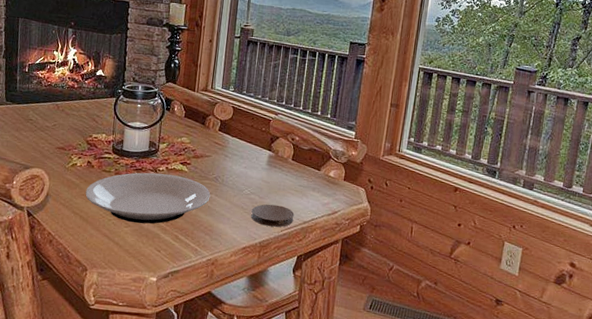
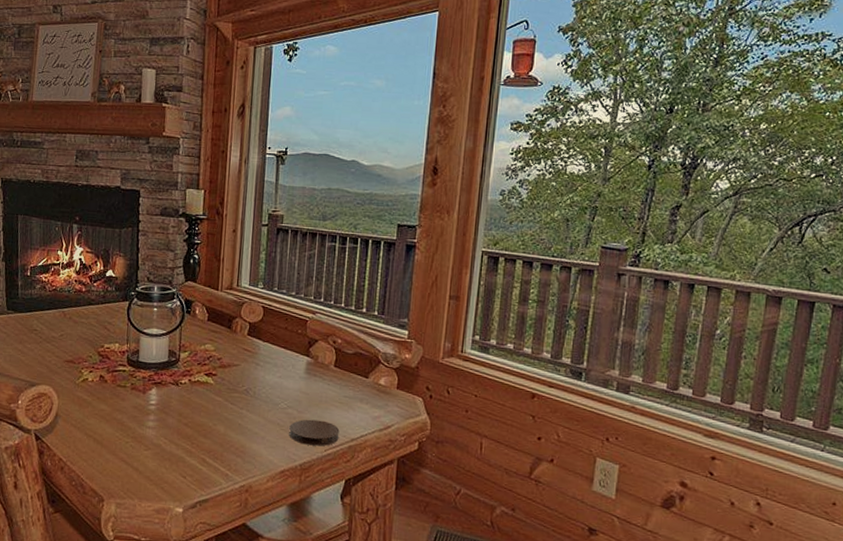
plate: present [85,172,211,224] -> none [99,386,241,446]

